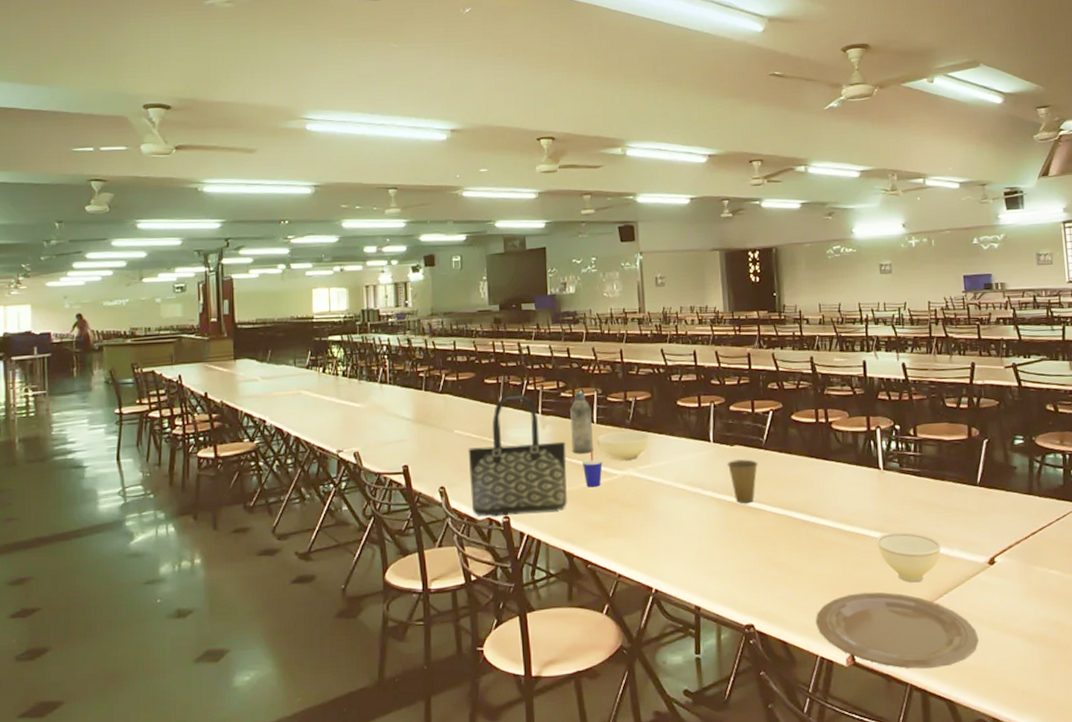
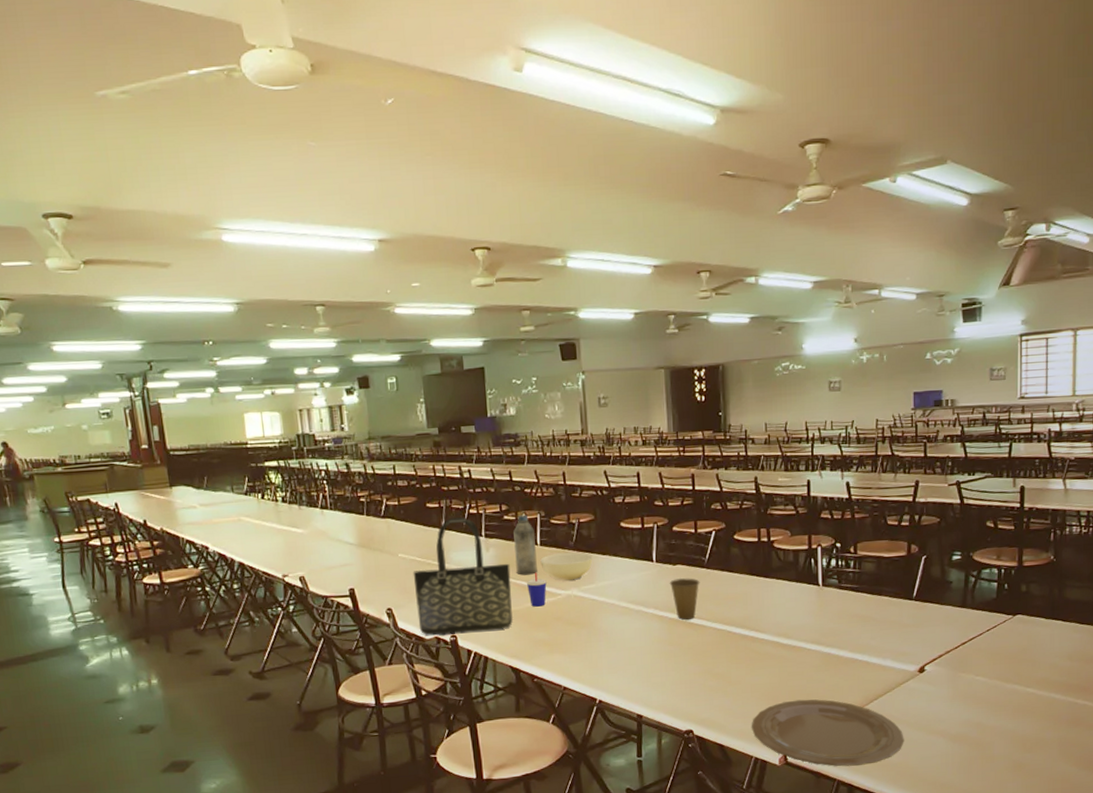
bowl: present [875,531,942,583] -> none [812,643,874,690]

